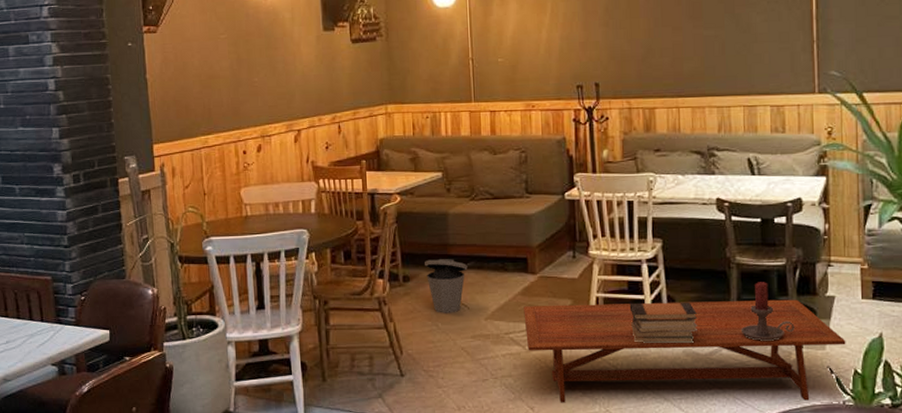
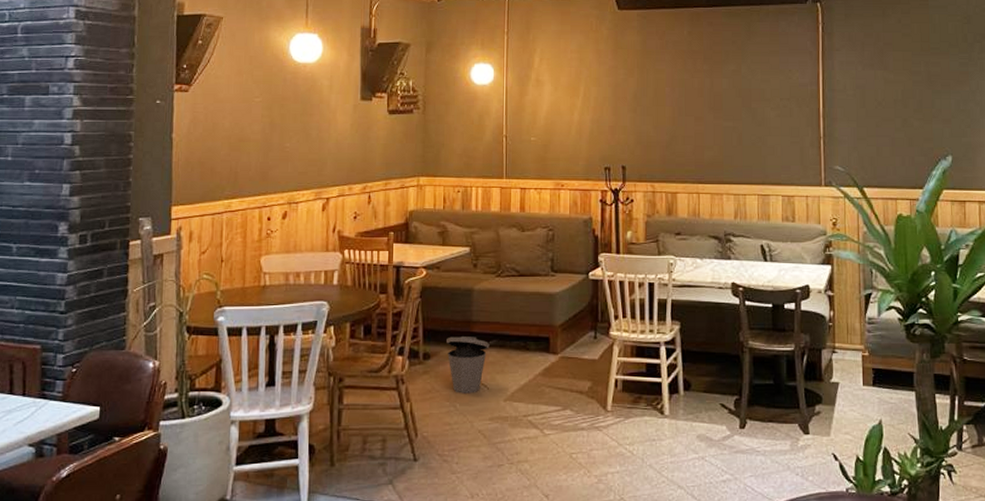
coffee table: present [523,299,846,403] -> none [543,385,849,490]
book stack: present [629,302,697,344] -> none [647,385,711,429]
candle holder: present [742,282,795,341] -> none [753,367,802,427]

